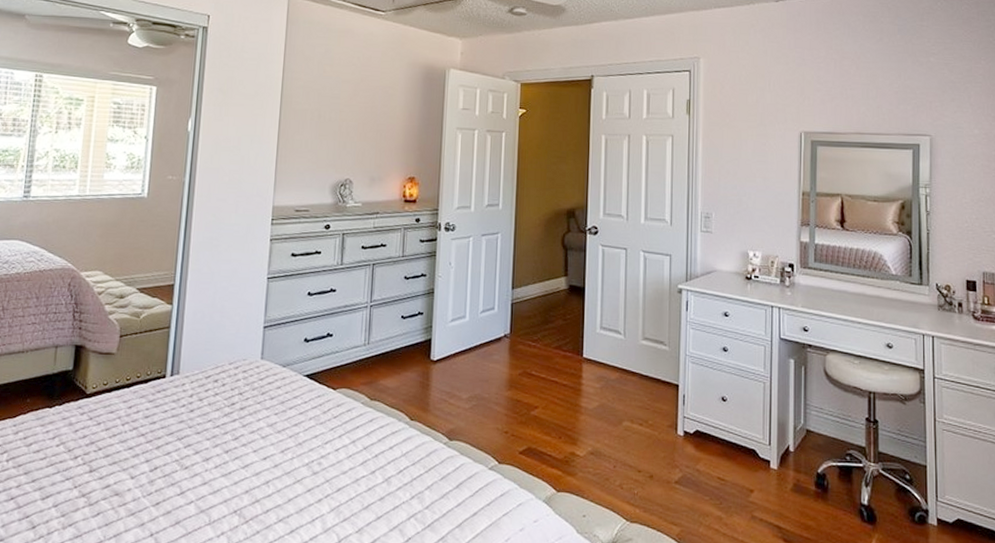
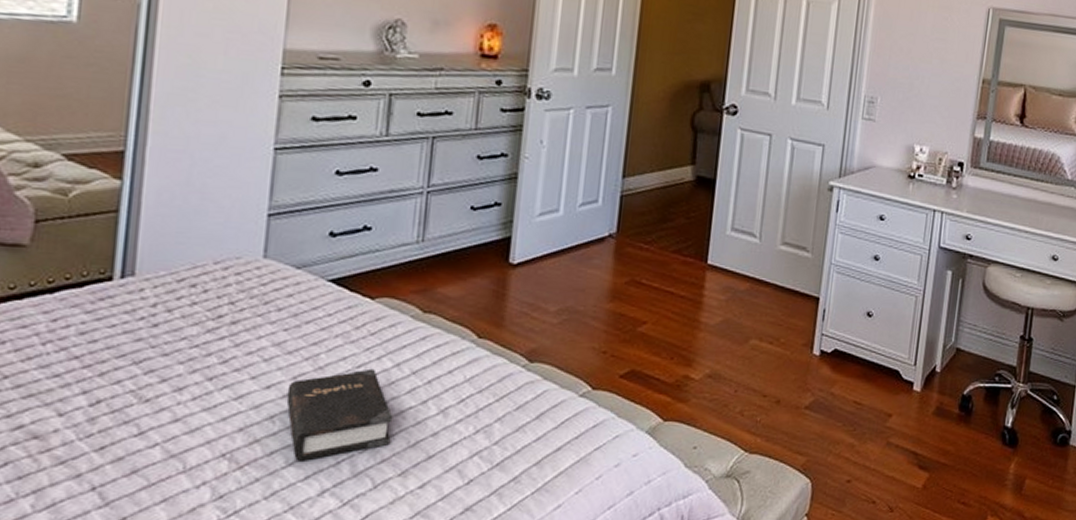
hardback book: none [277,444,351,518] -> present [286,368,393,461]

